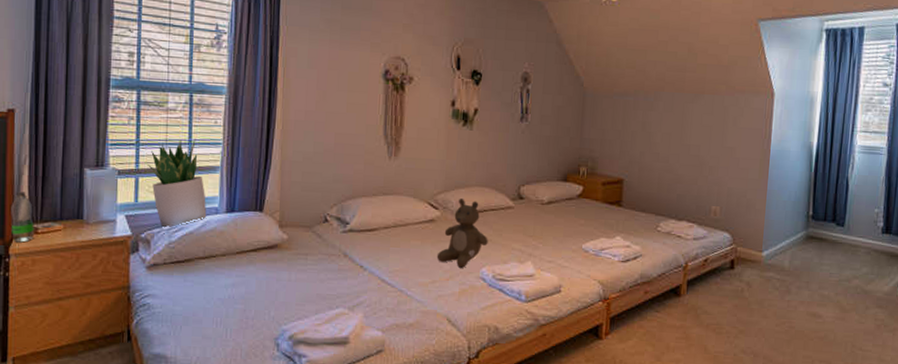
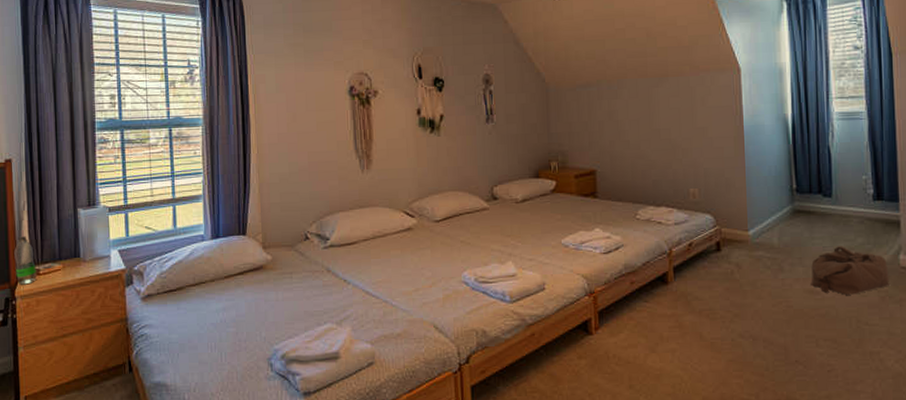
planter: present [147,138,207,227] -> none [134,170,194,258]
teddy bear: present [436,198,488,268] -> none [417,205,467,273]
duffel bag: none [814,274,887,321] -> present [811,246,889,295]

